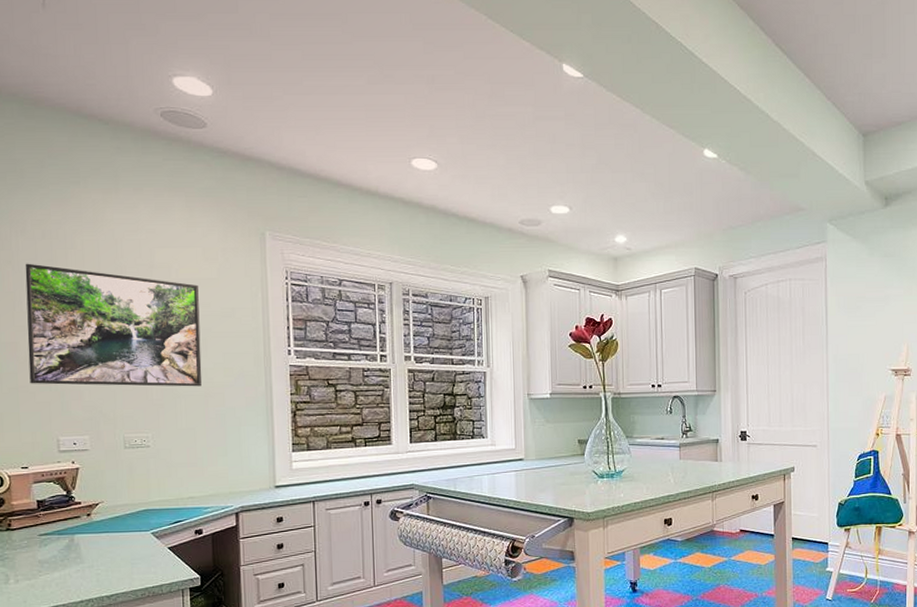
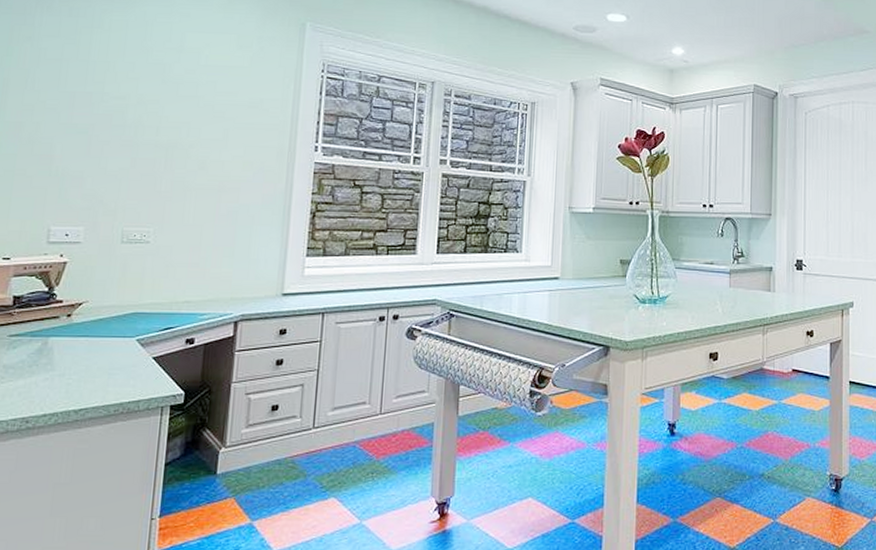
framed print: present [25,263,202,387] -> none [29,40,229,180]

